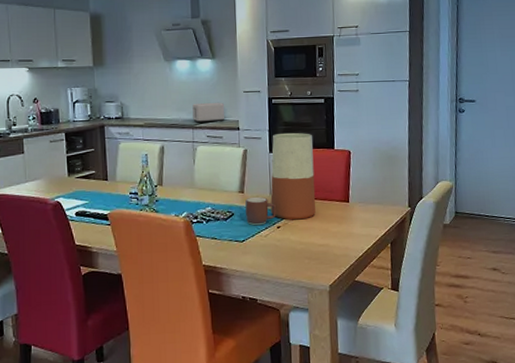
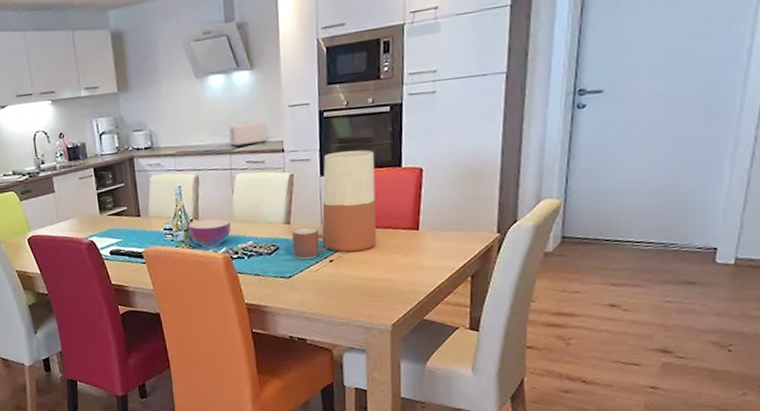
bowl: none [152,185,192,213] -> present [187,218,232,249]

